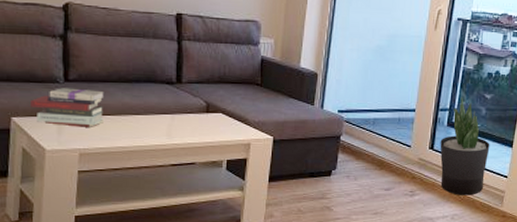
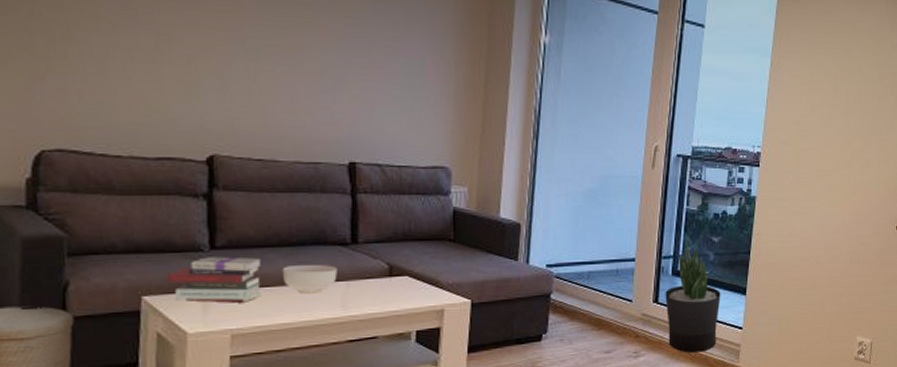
bowl: none [120,98,164,123] -> present [281,264,337,294]

